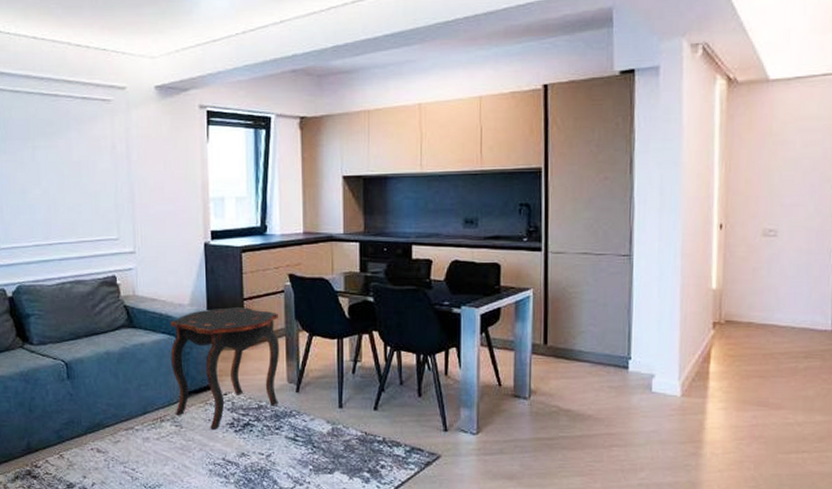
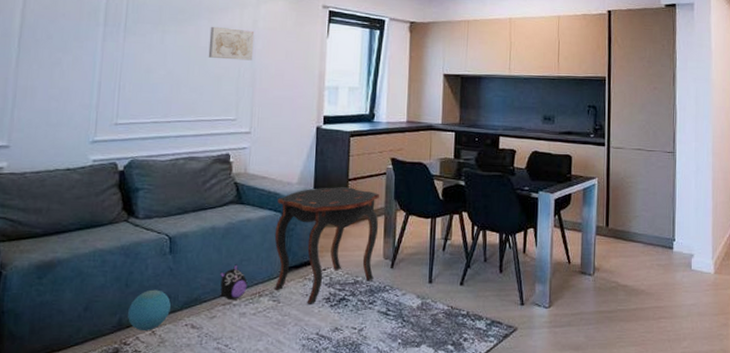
ball: none [35,414,75,454] -> present [128,289,171,330]
wall art: none [81,138,129,174] -> present [208,26,255,61]
plush toy: none [119,389,148,425] -> present [220,264,248,299]

